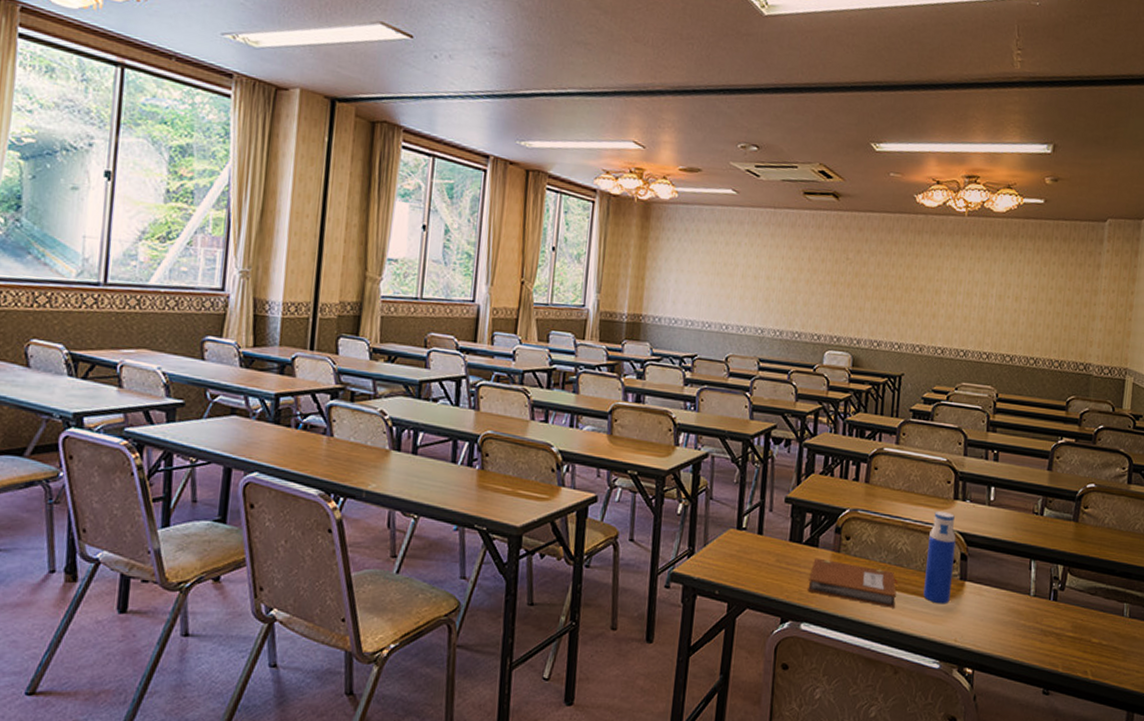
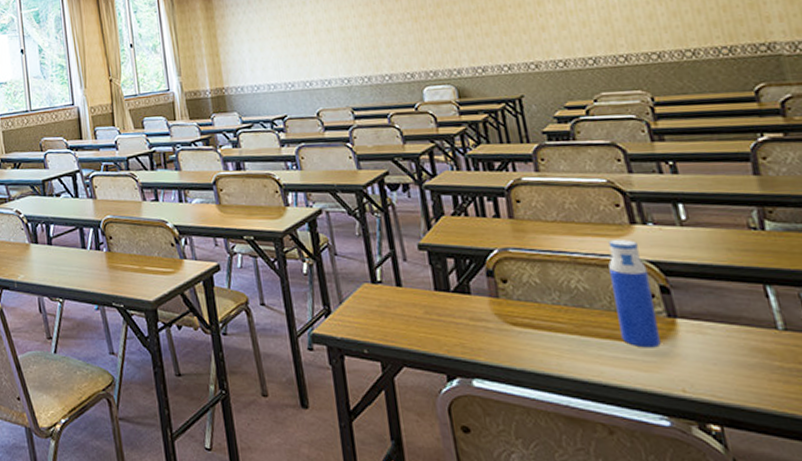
notebook: present [808,558,899,608] -> none [468,306,587,356]

